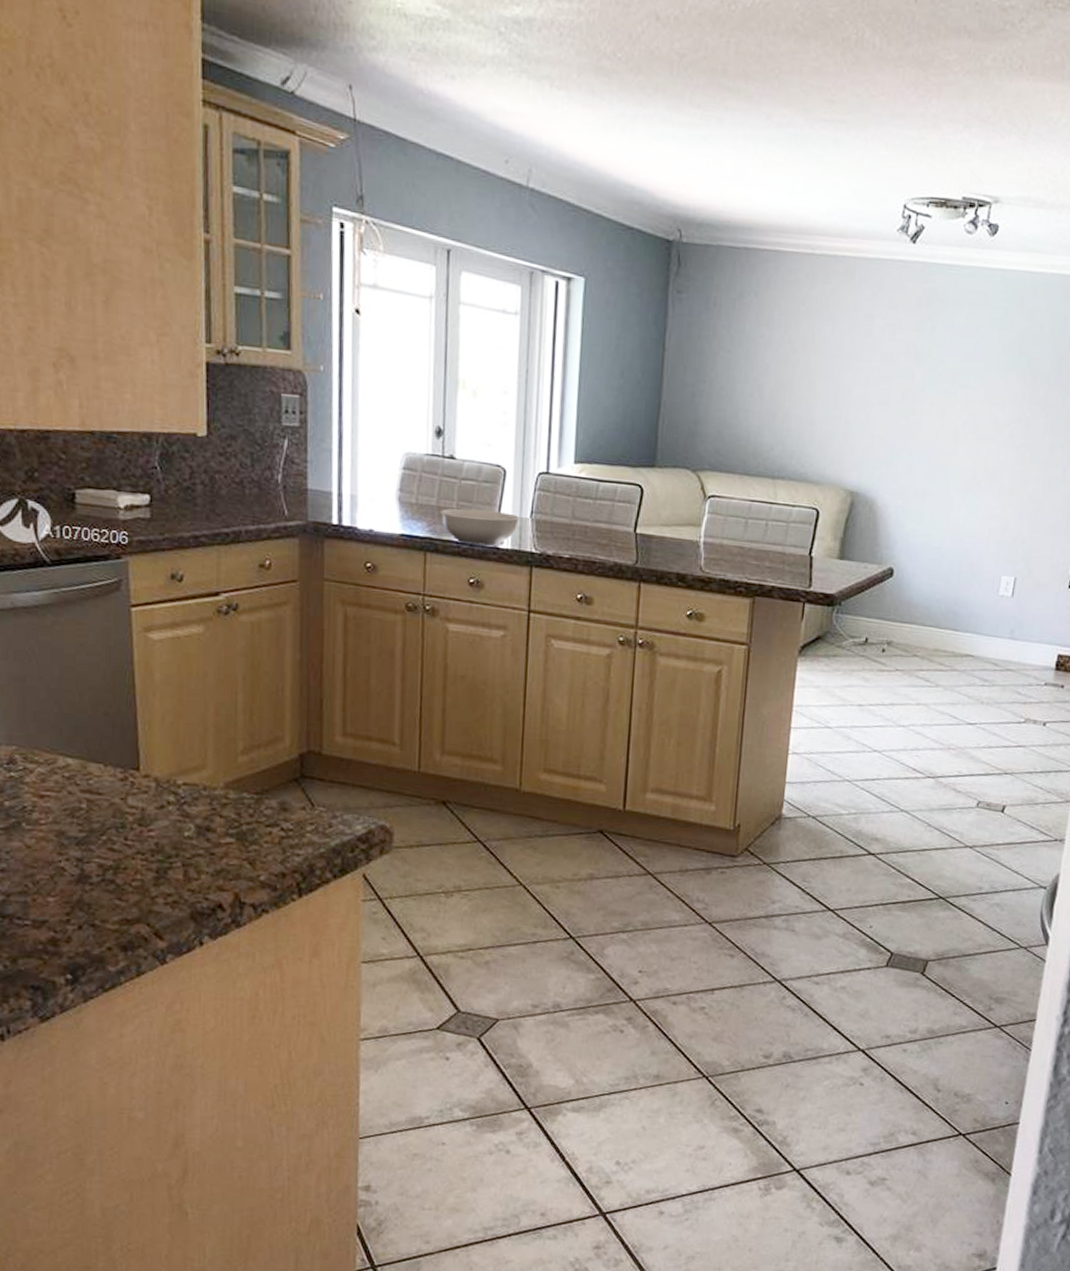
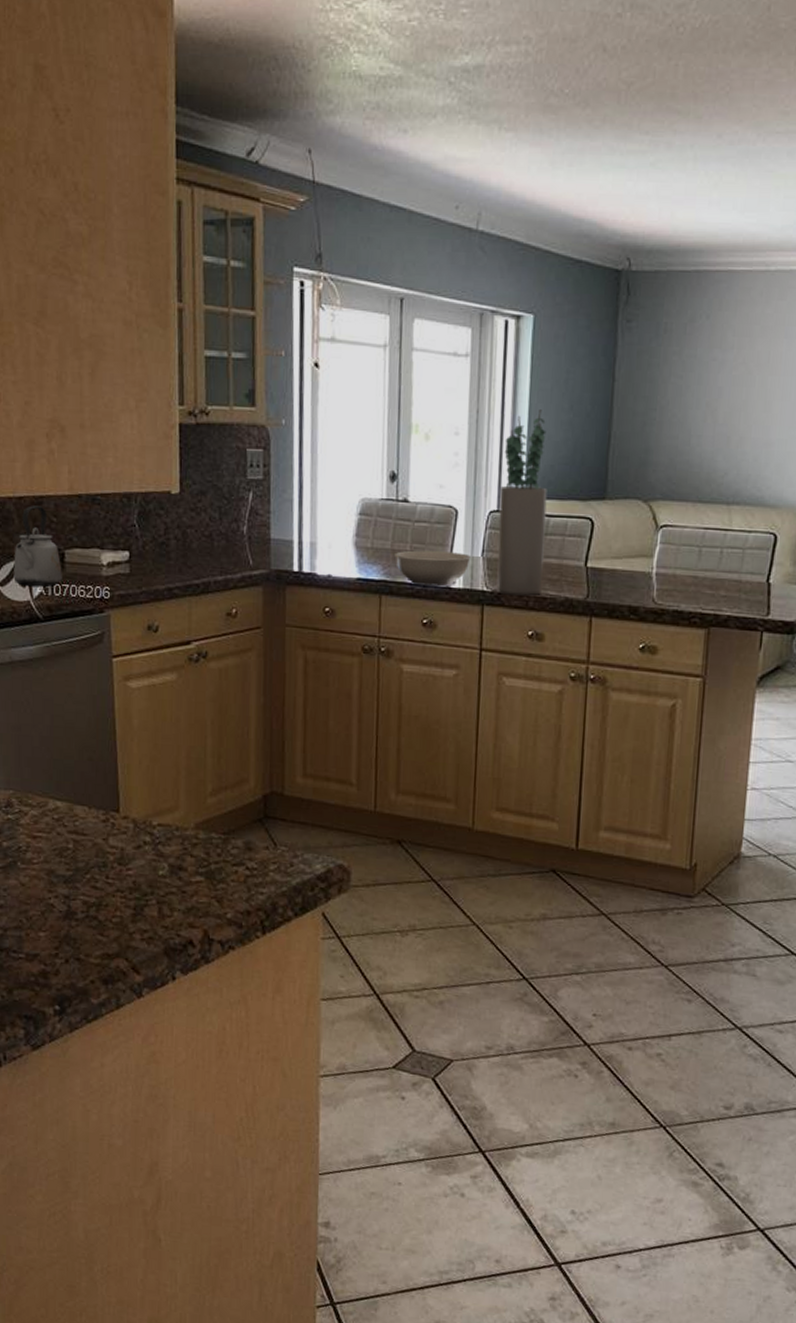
kettle: none [15,440,73,529] -> present [13,505,62,588]
vase: none [545,374,597,561] -> present [496,409,547,598]

